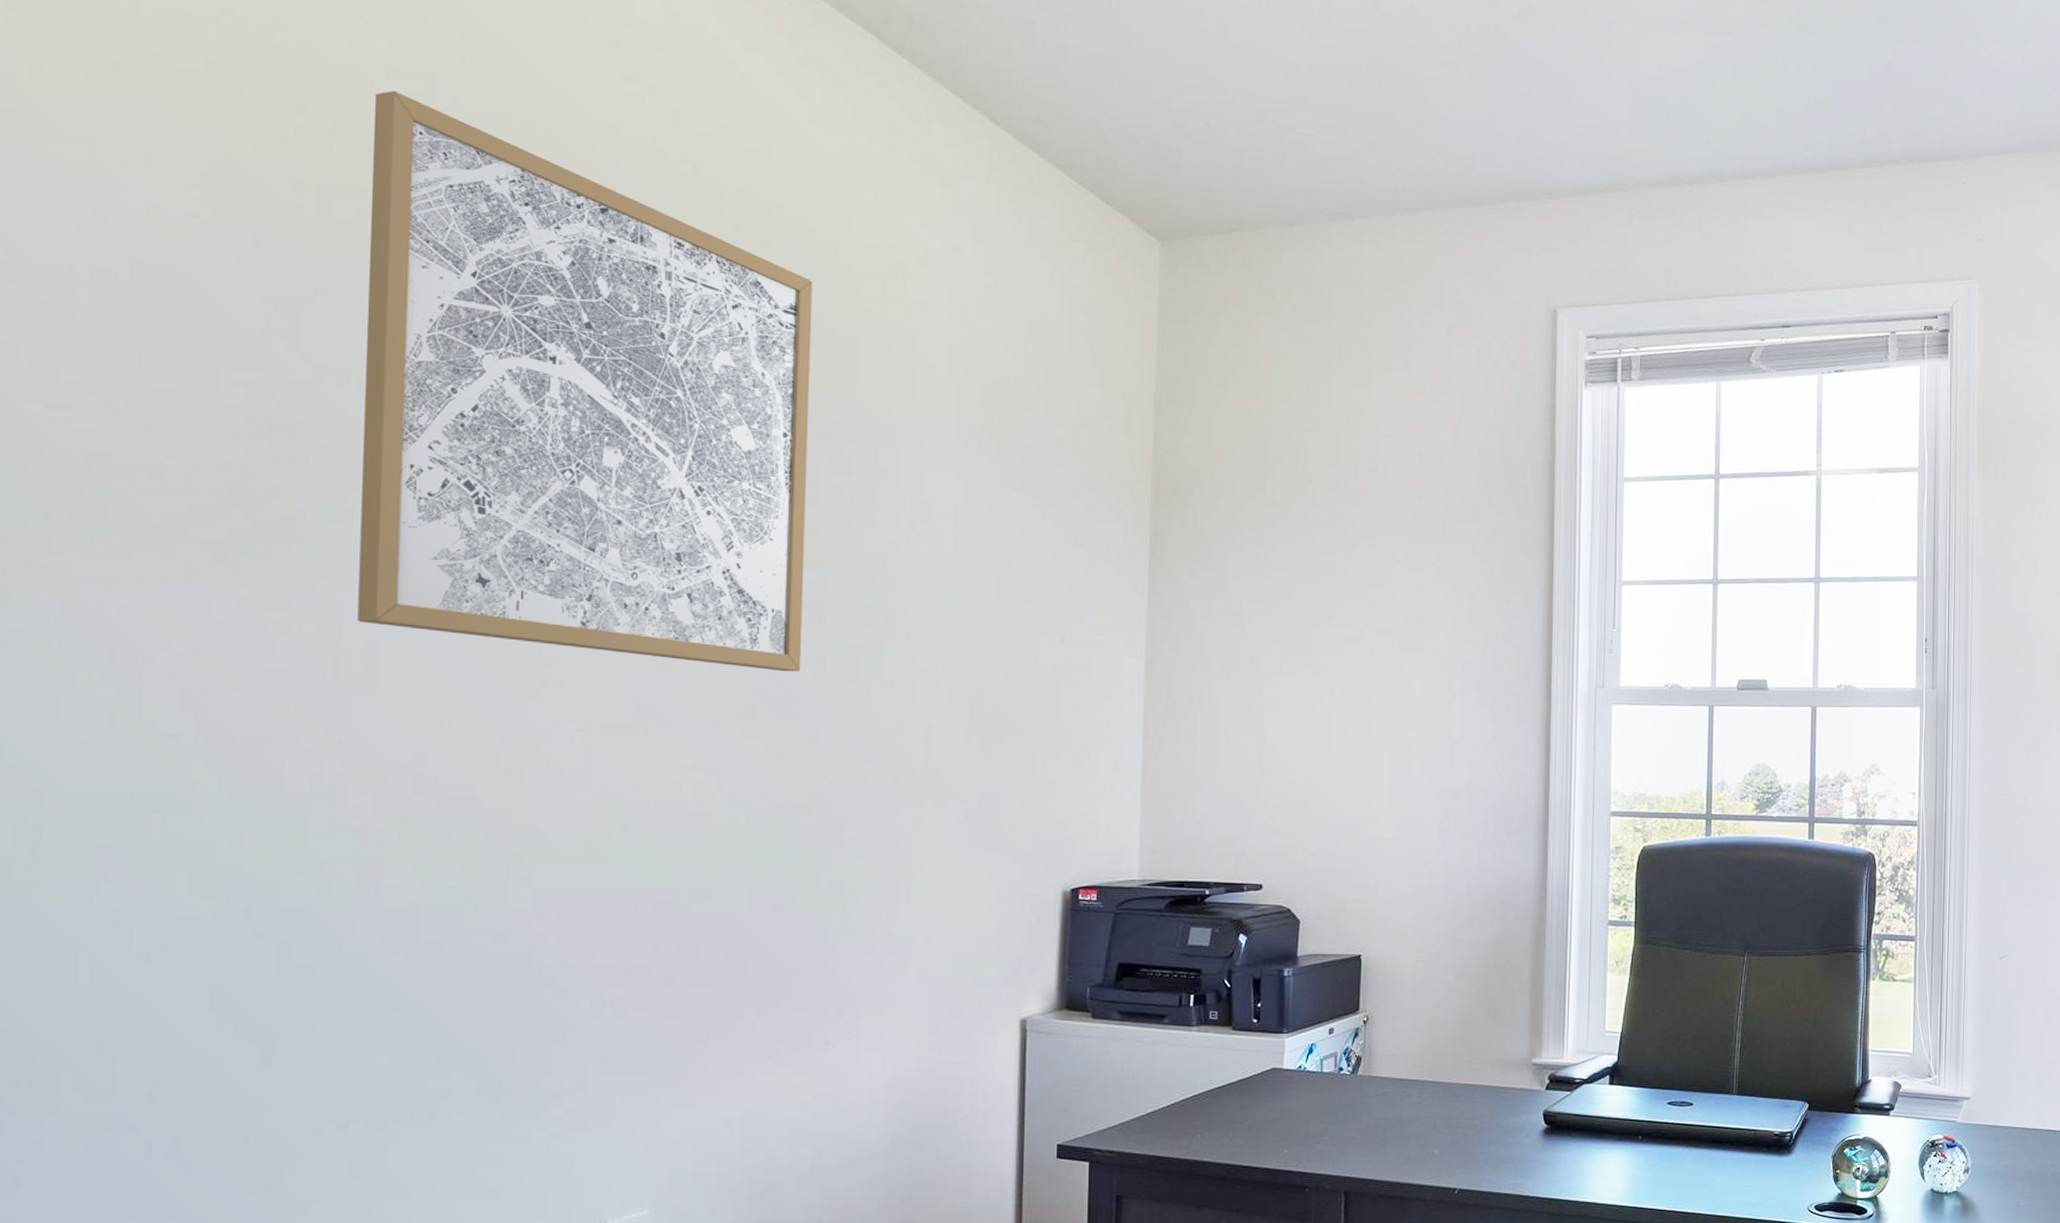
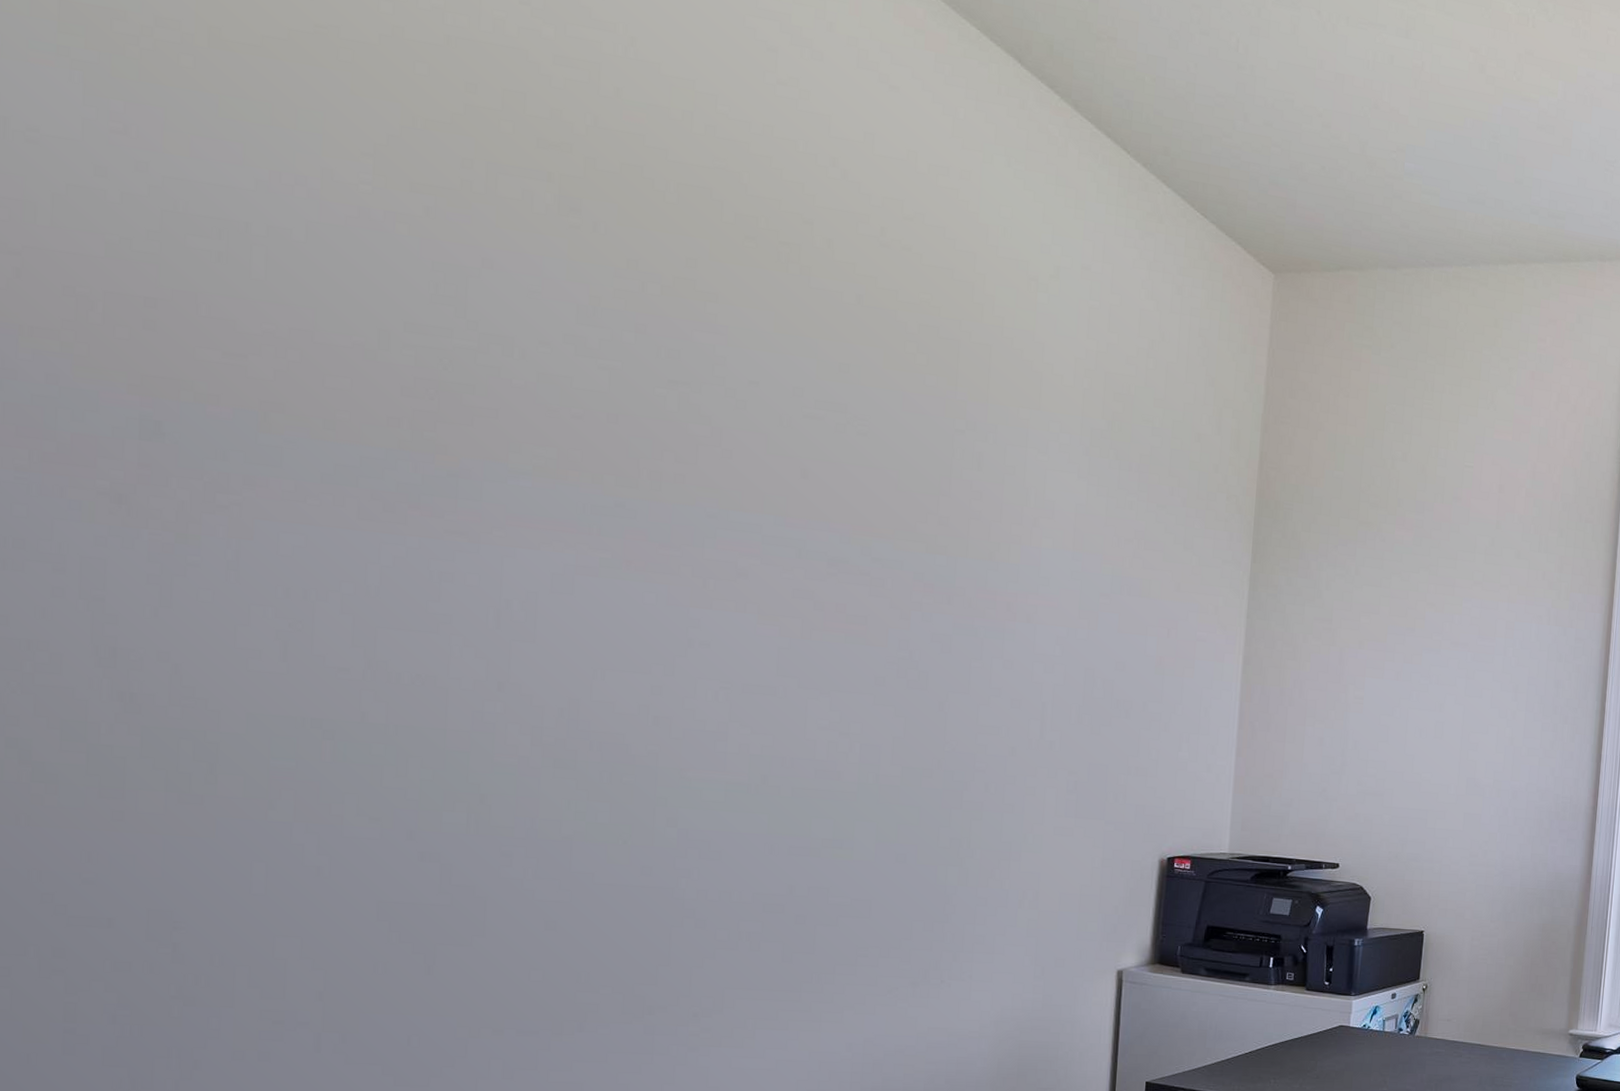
wall art: present [357,90,813,672] -> none [518,77,951,648]

